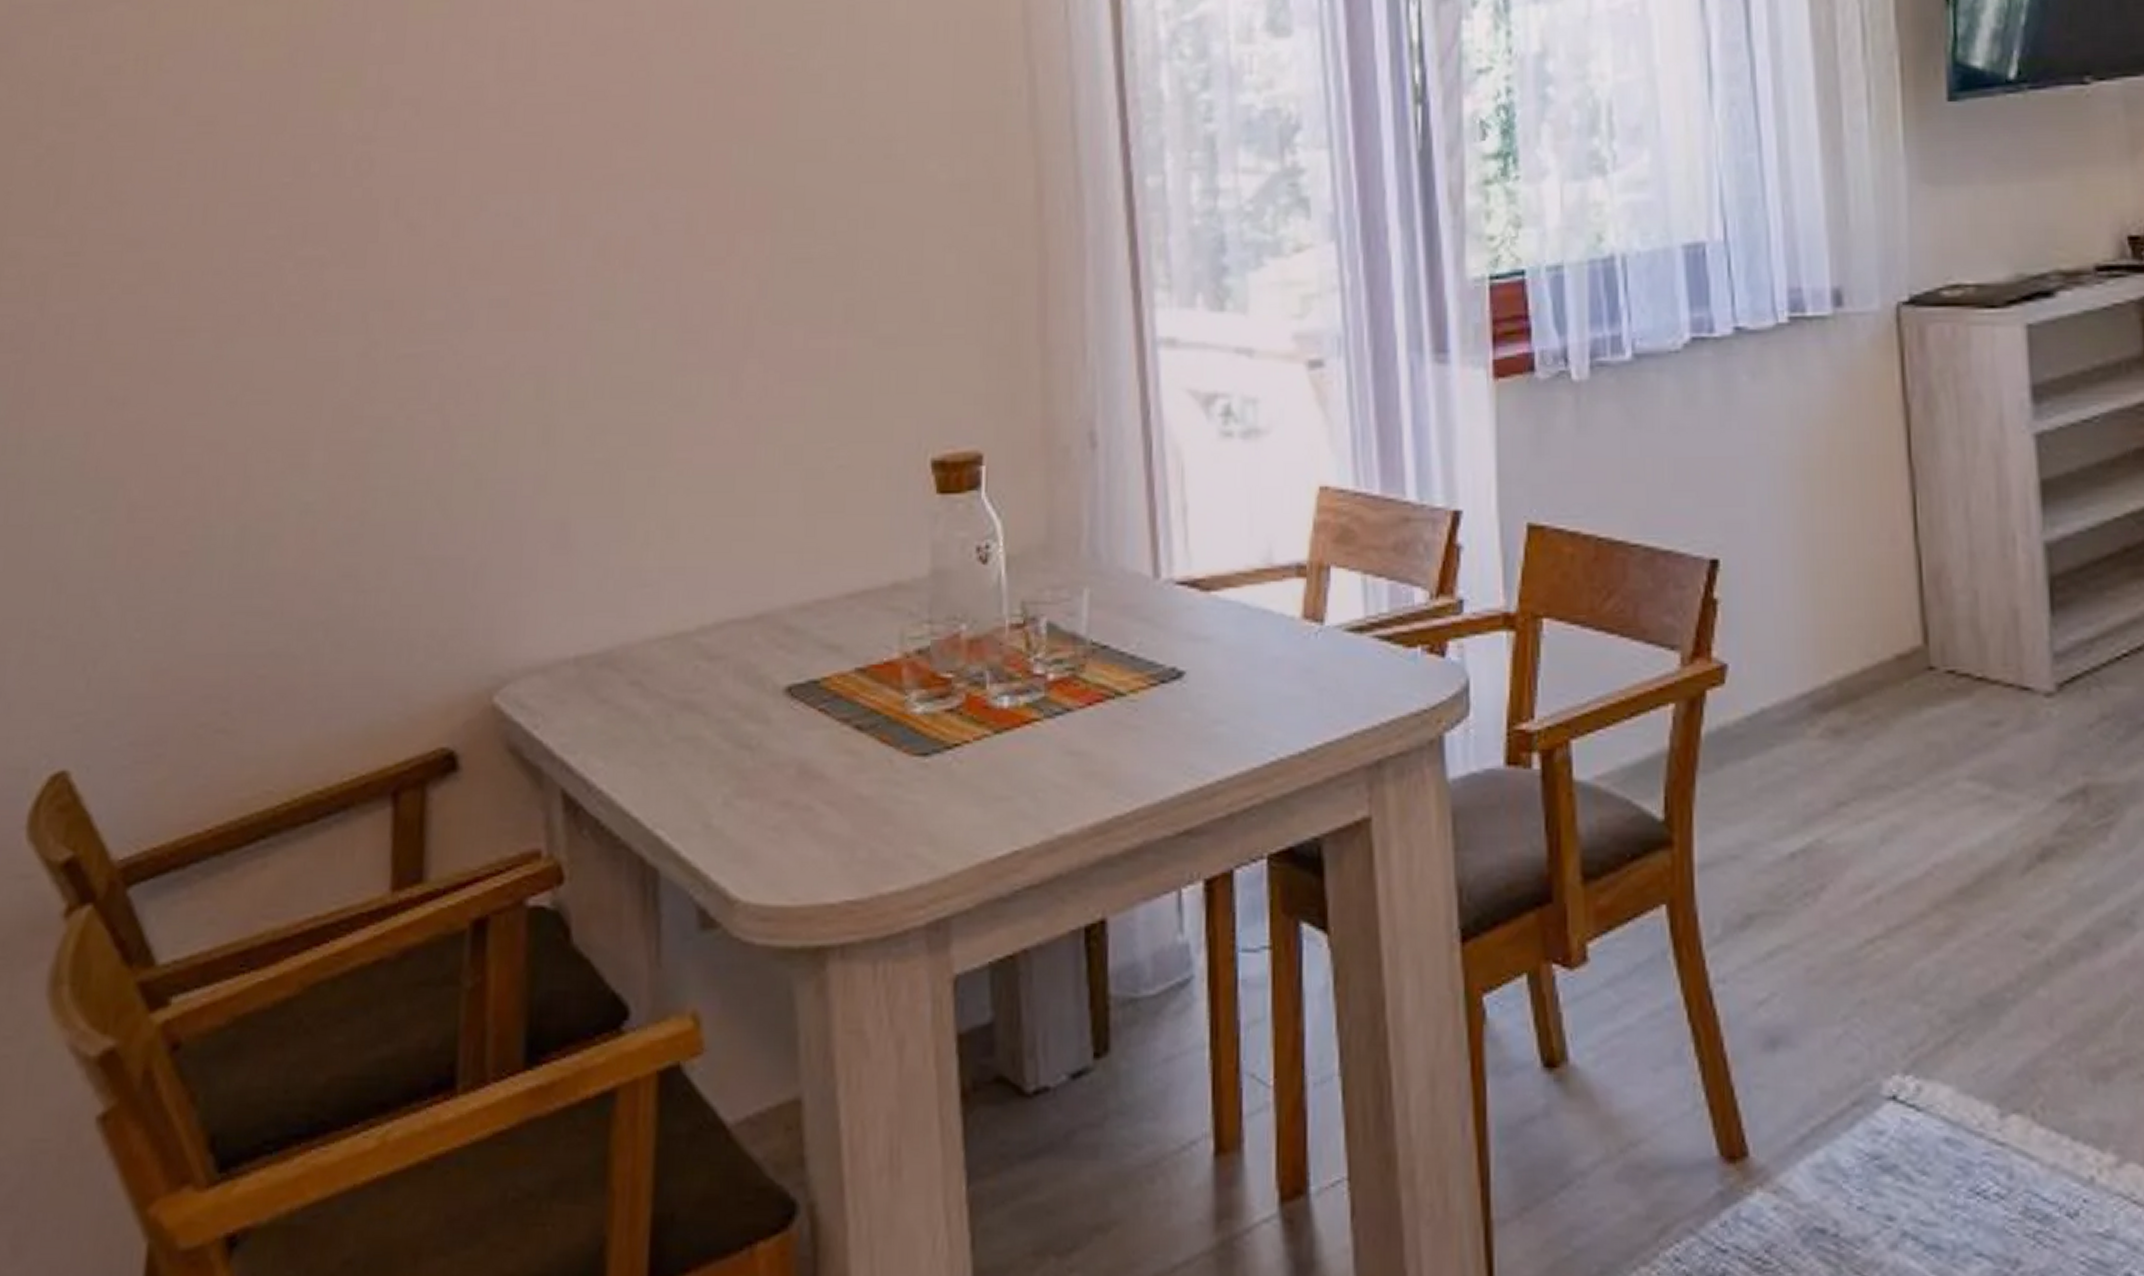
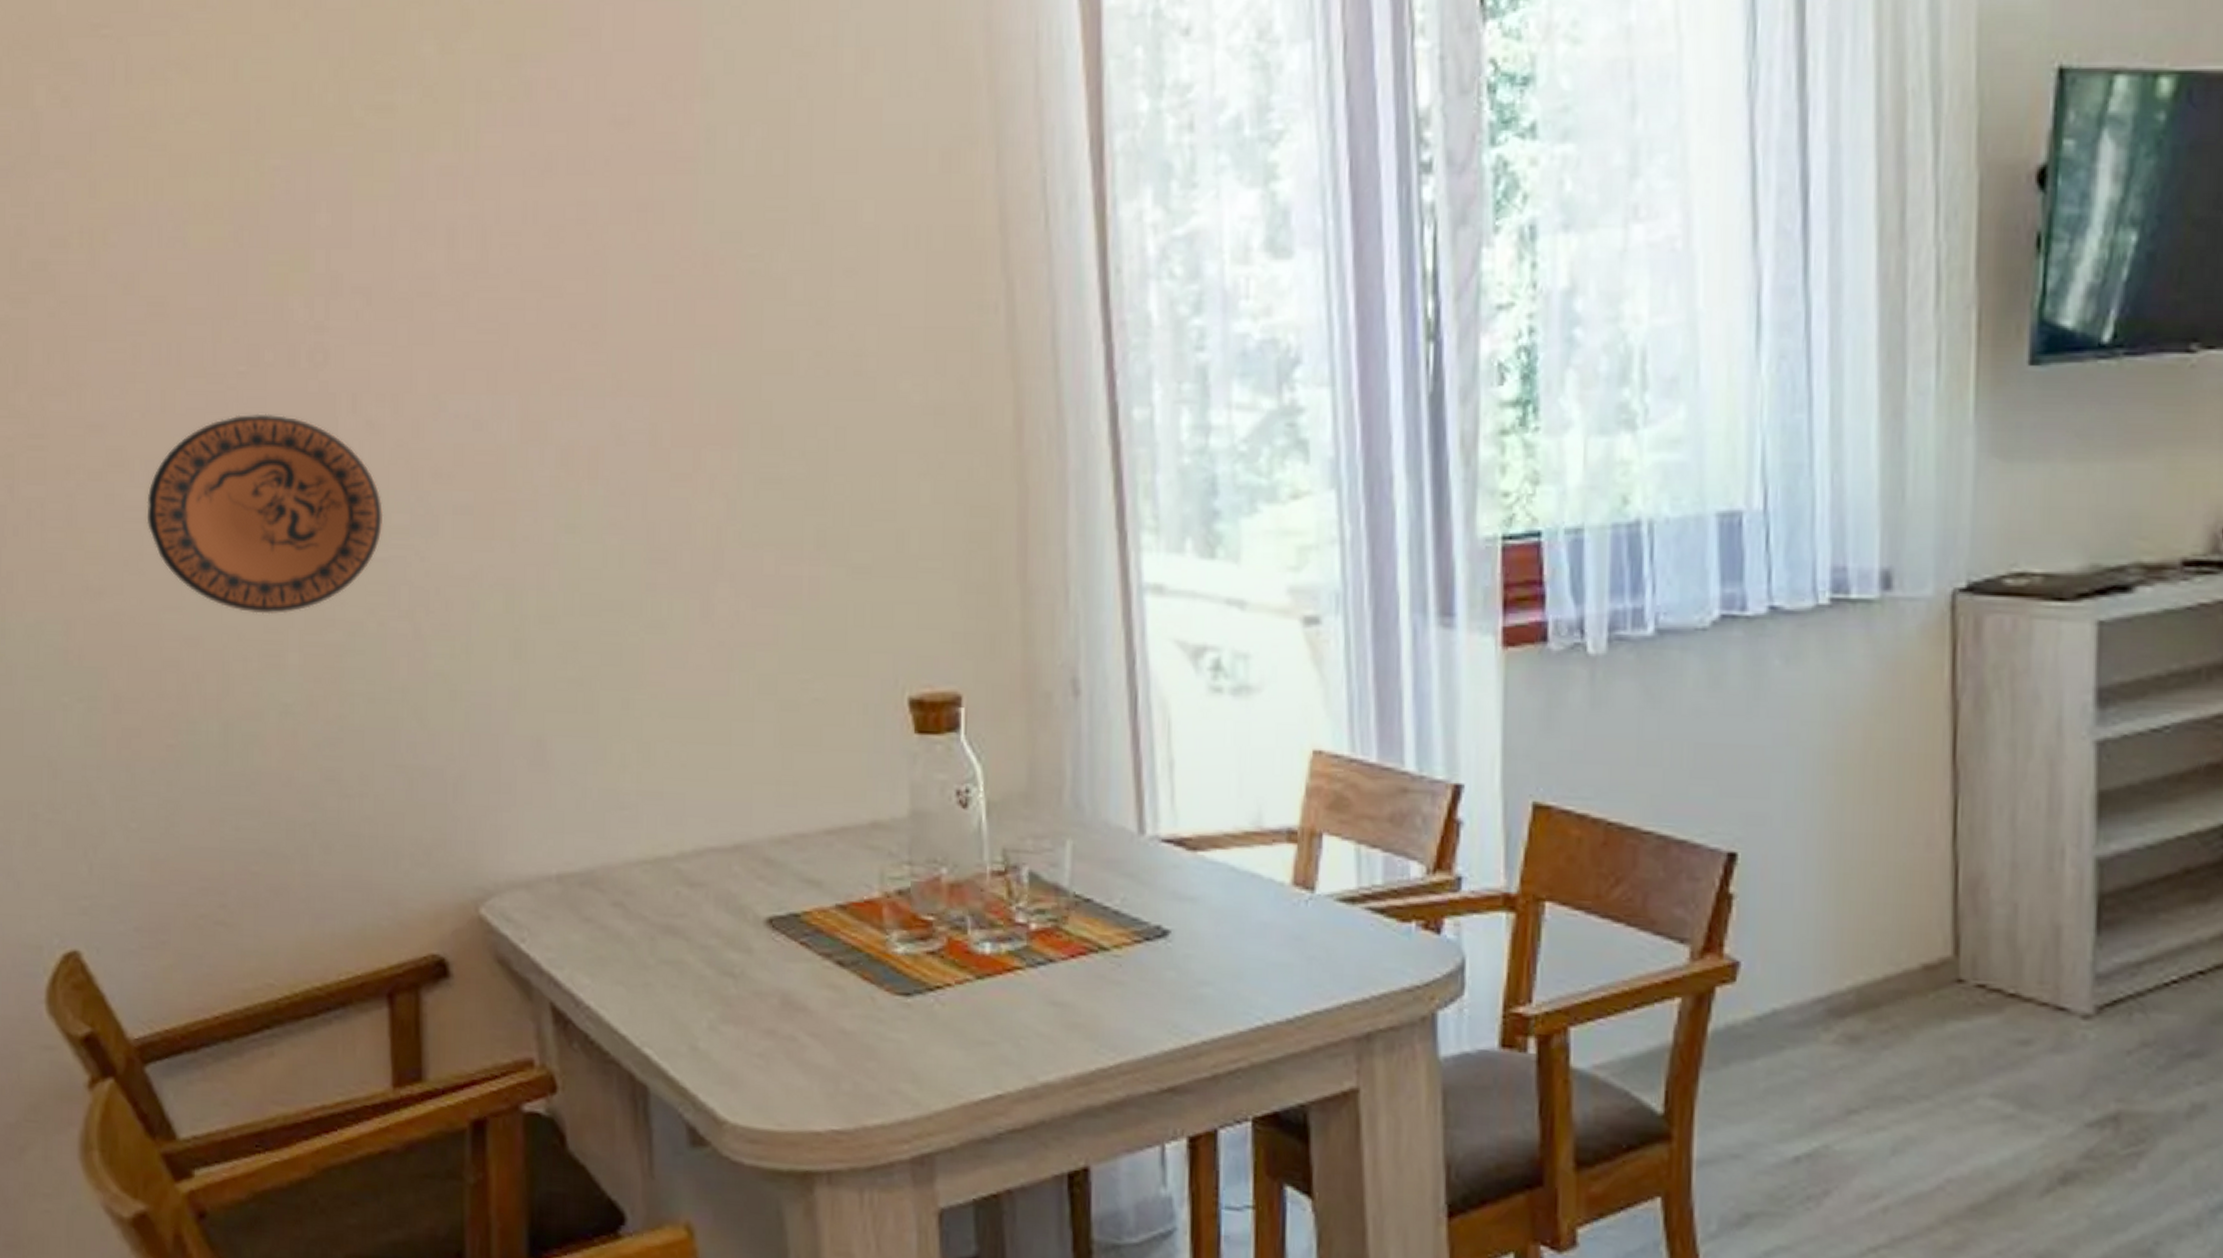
decorative plate: none [178,221,419,415] -> present [146,413,384,615]

